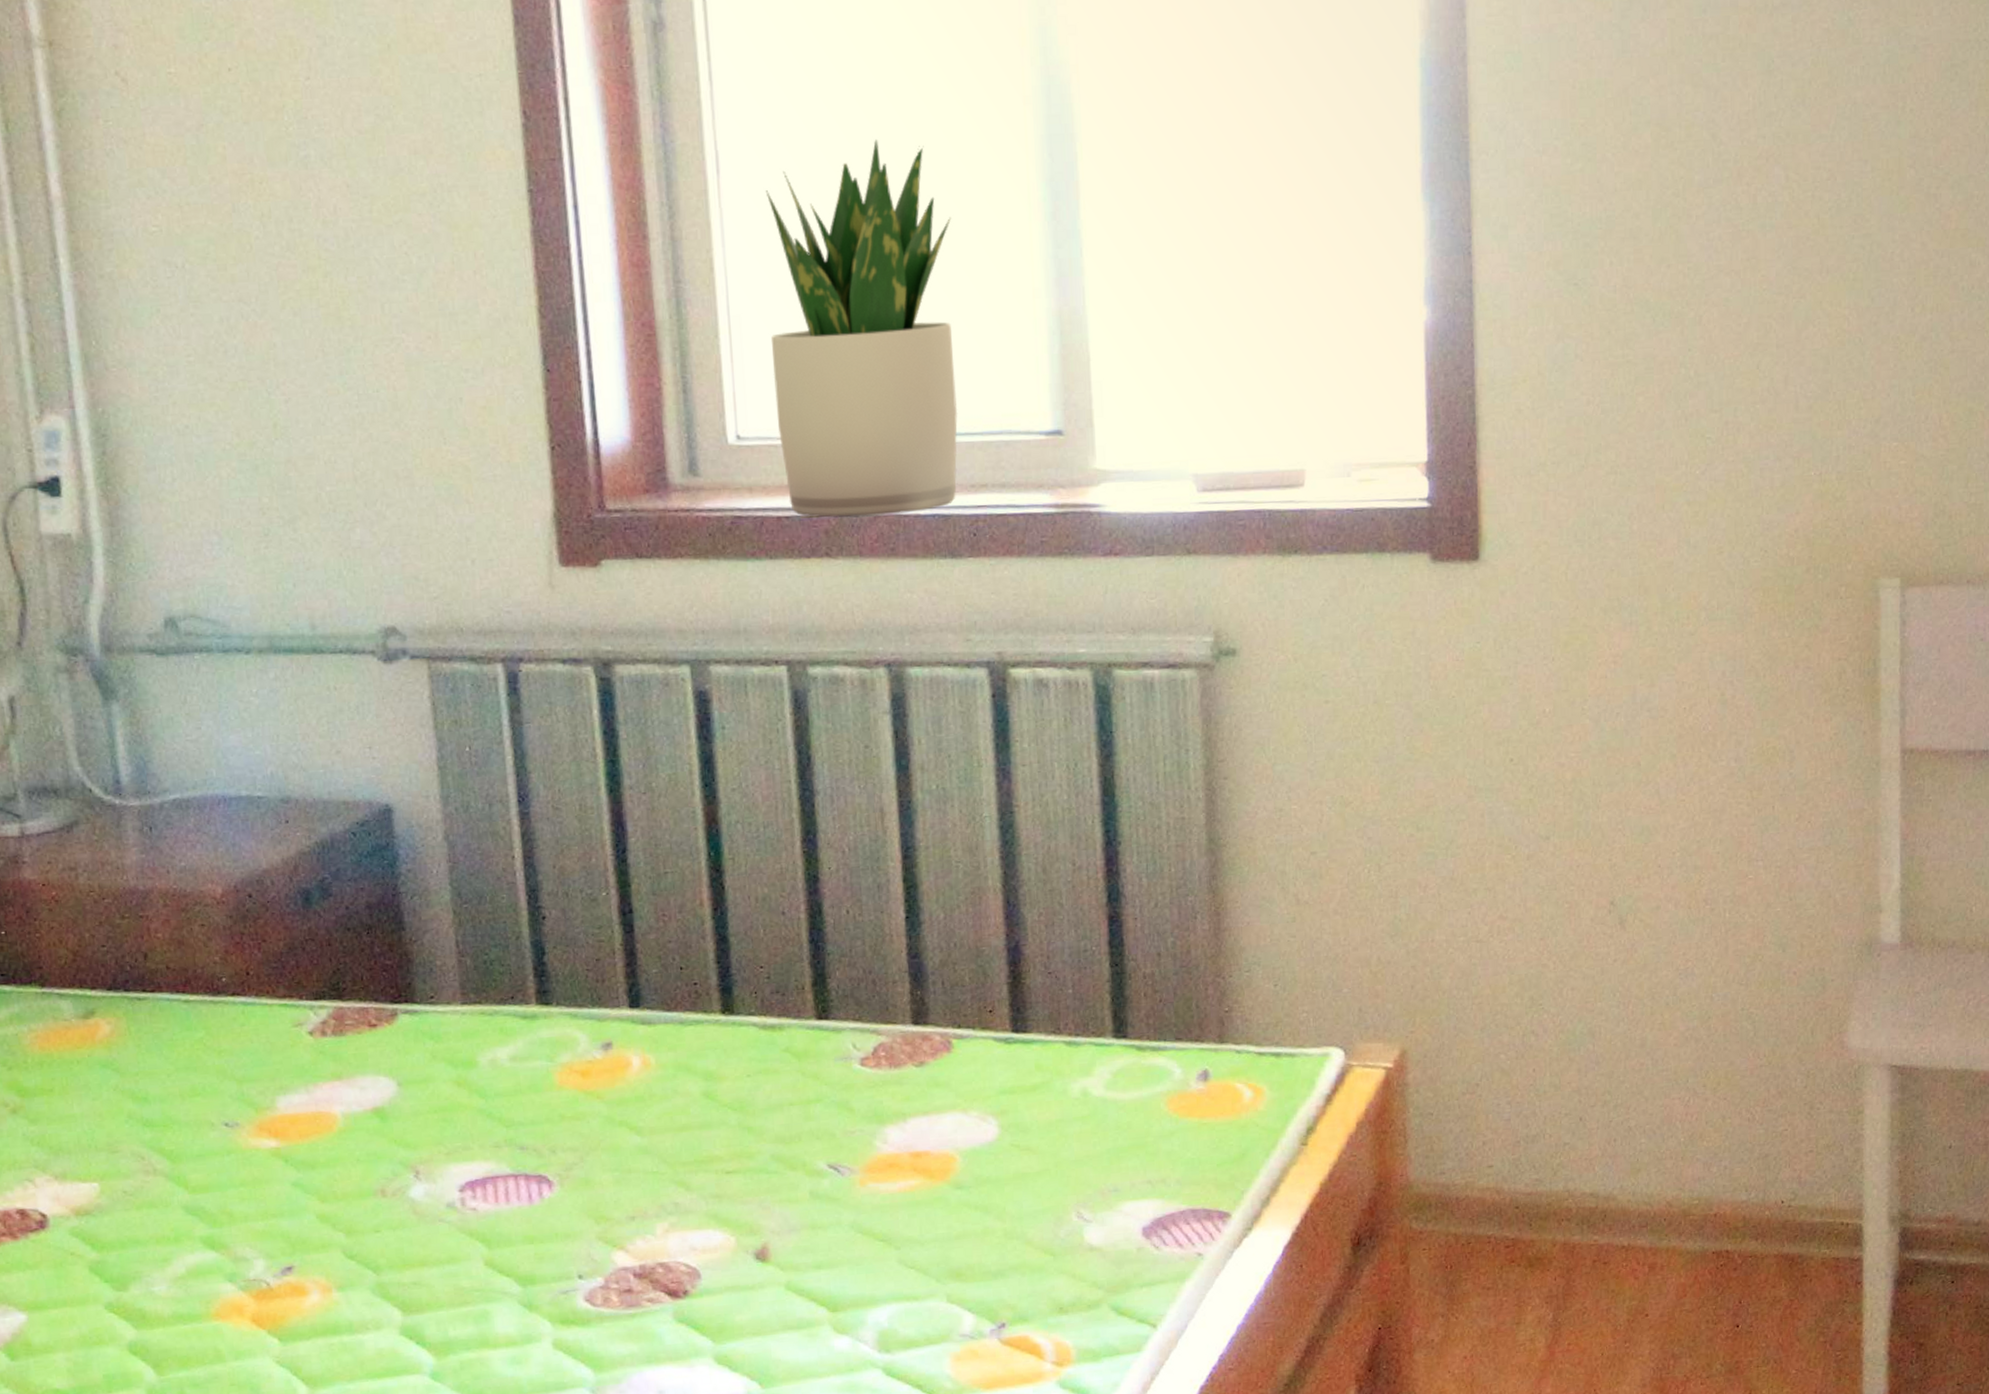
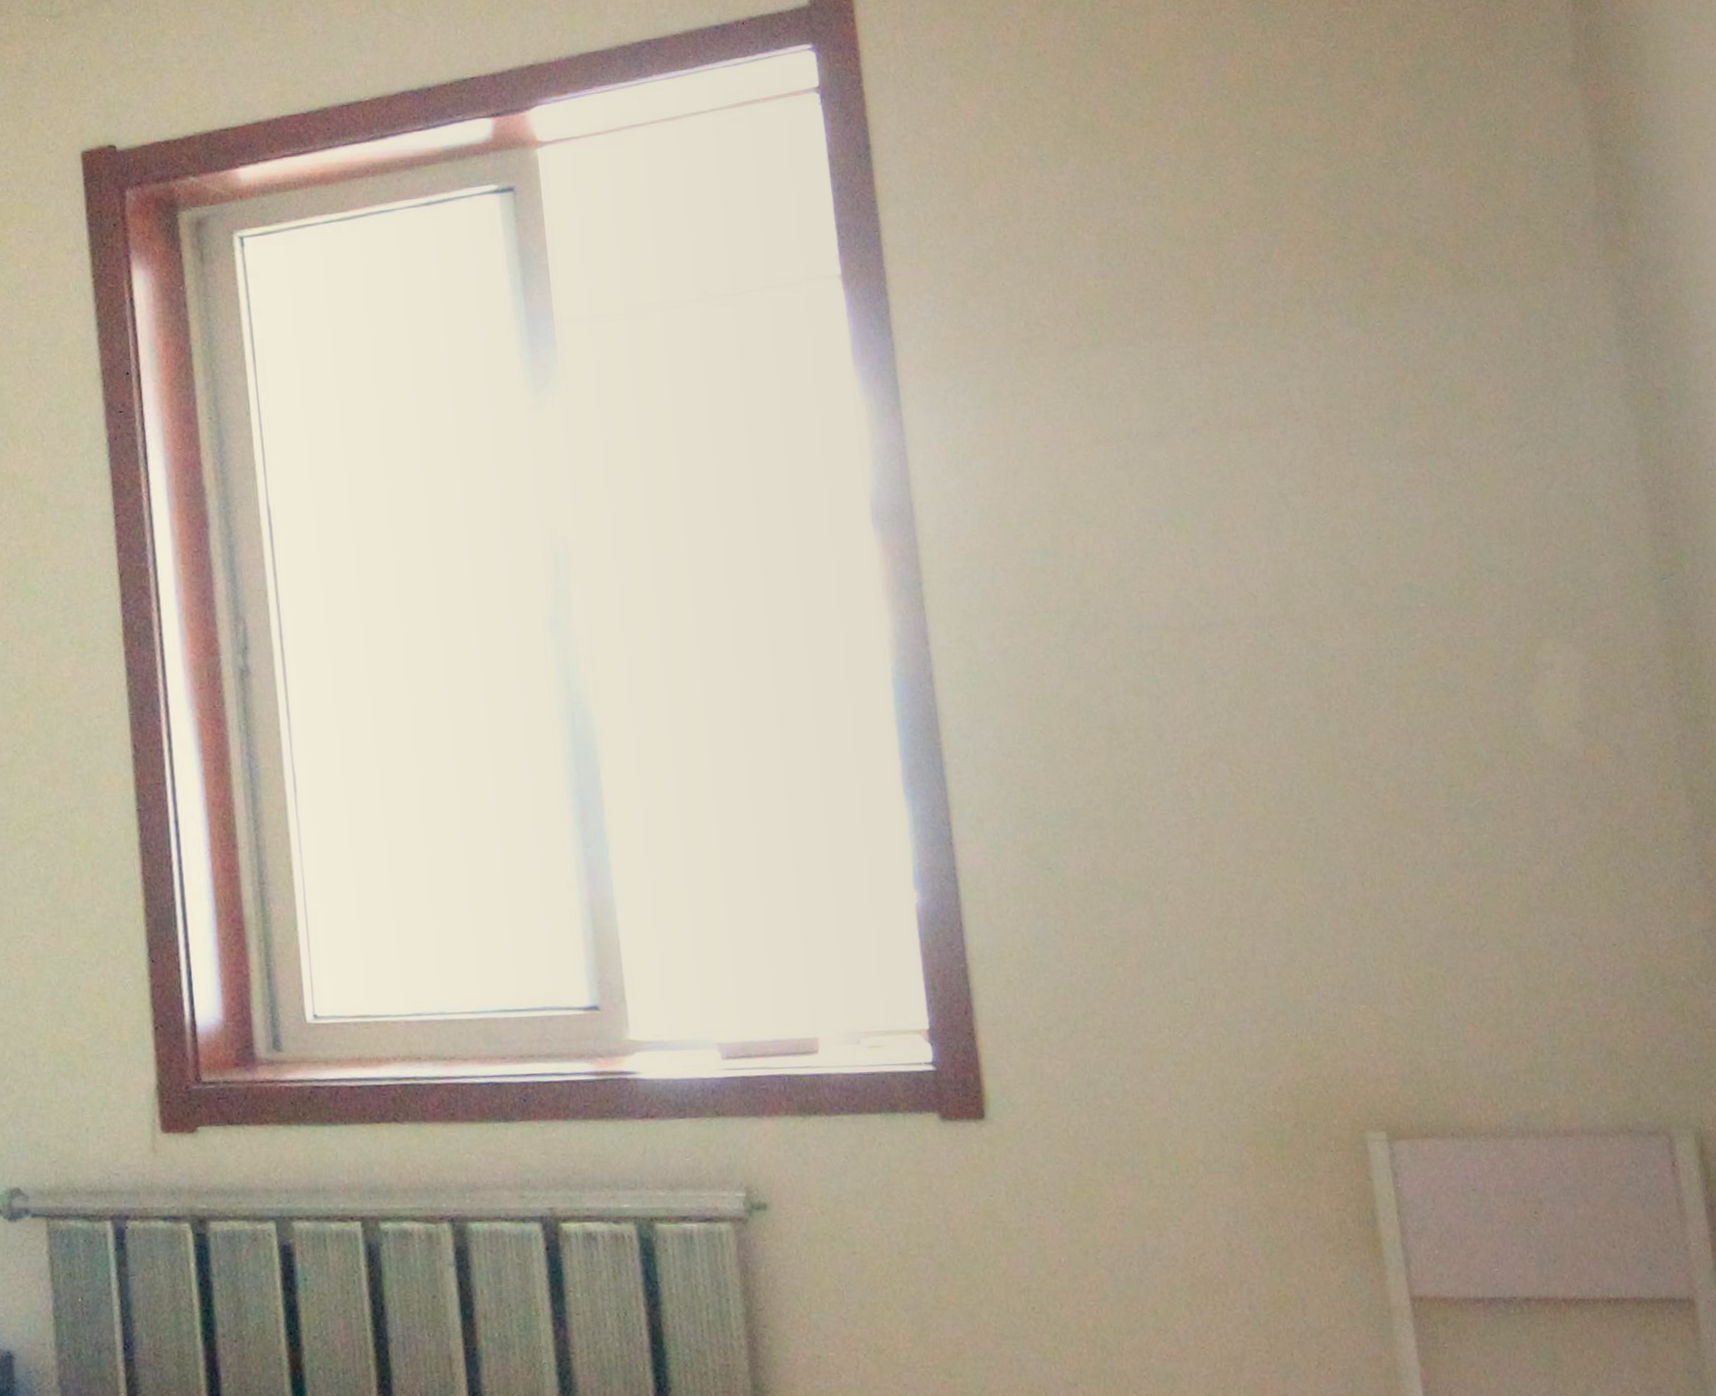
planter: present [765,140,957,518] -> none [335,760,507,1087]

